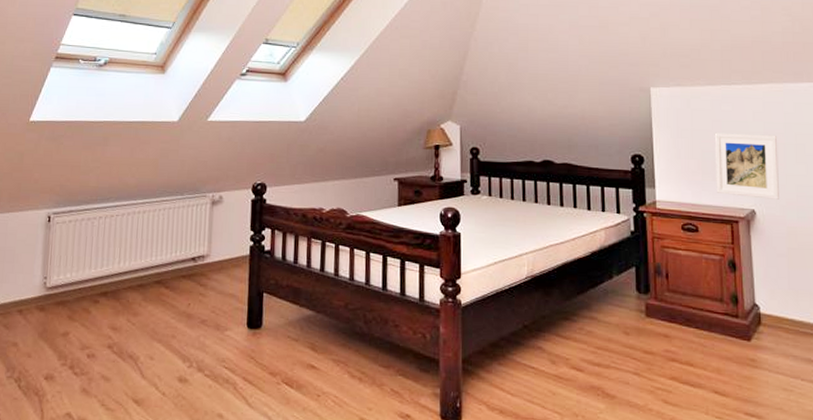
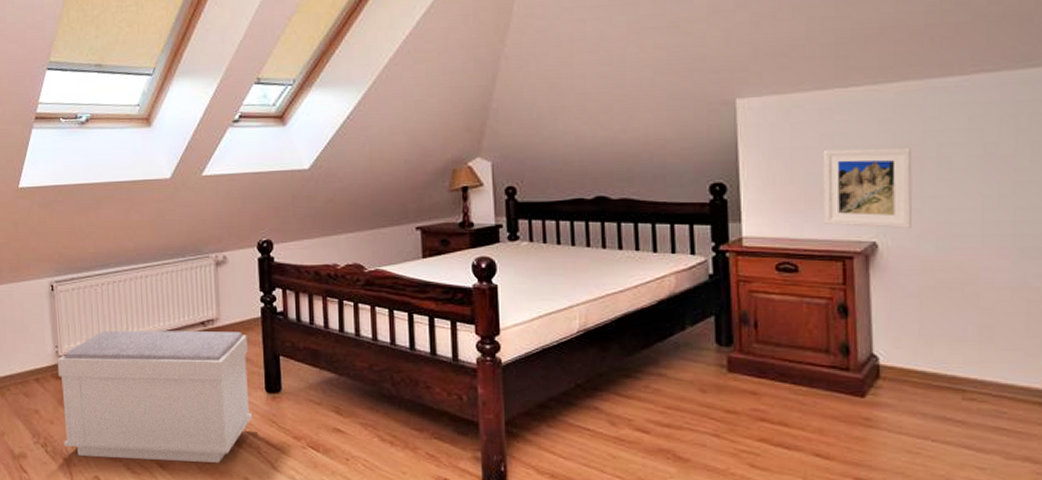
bench: none [39,263,234,399] -> present [57,330,253,463]

